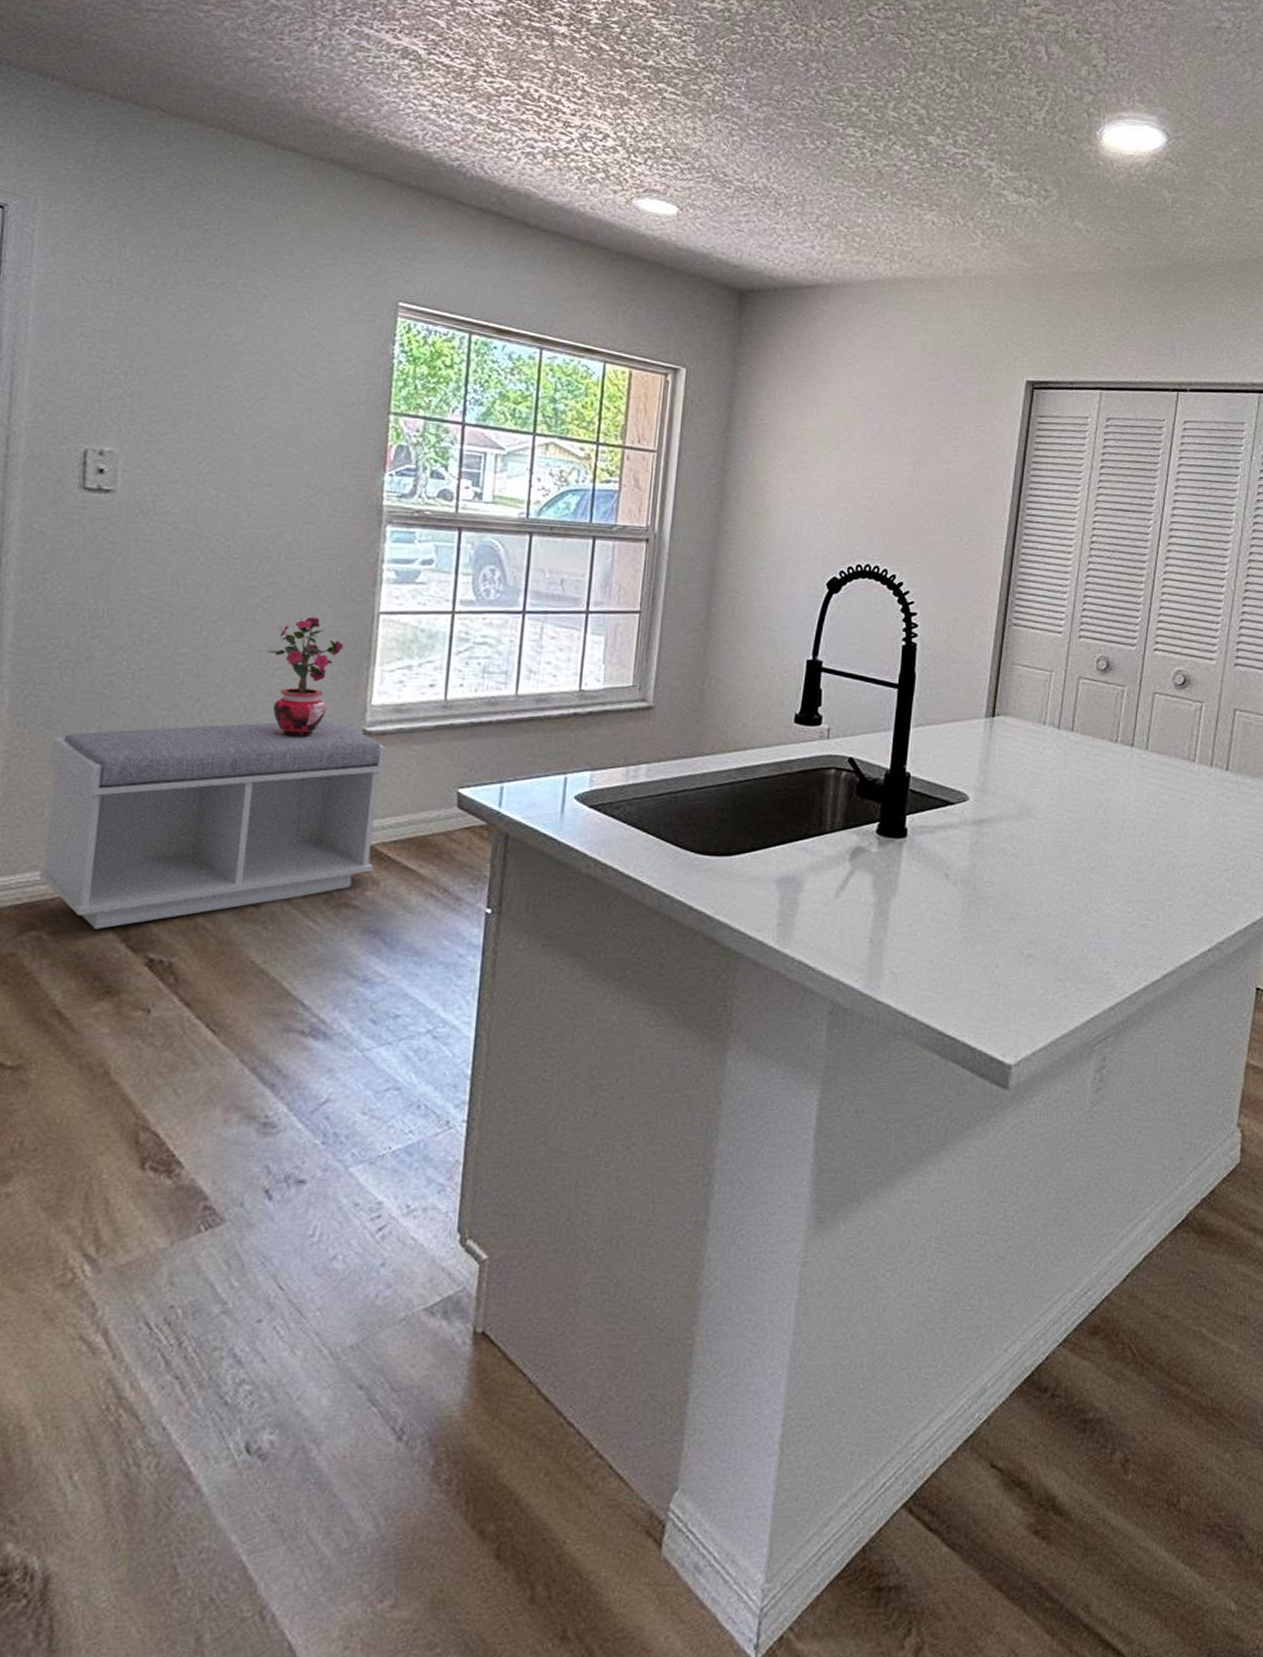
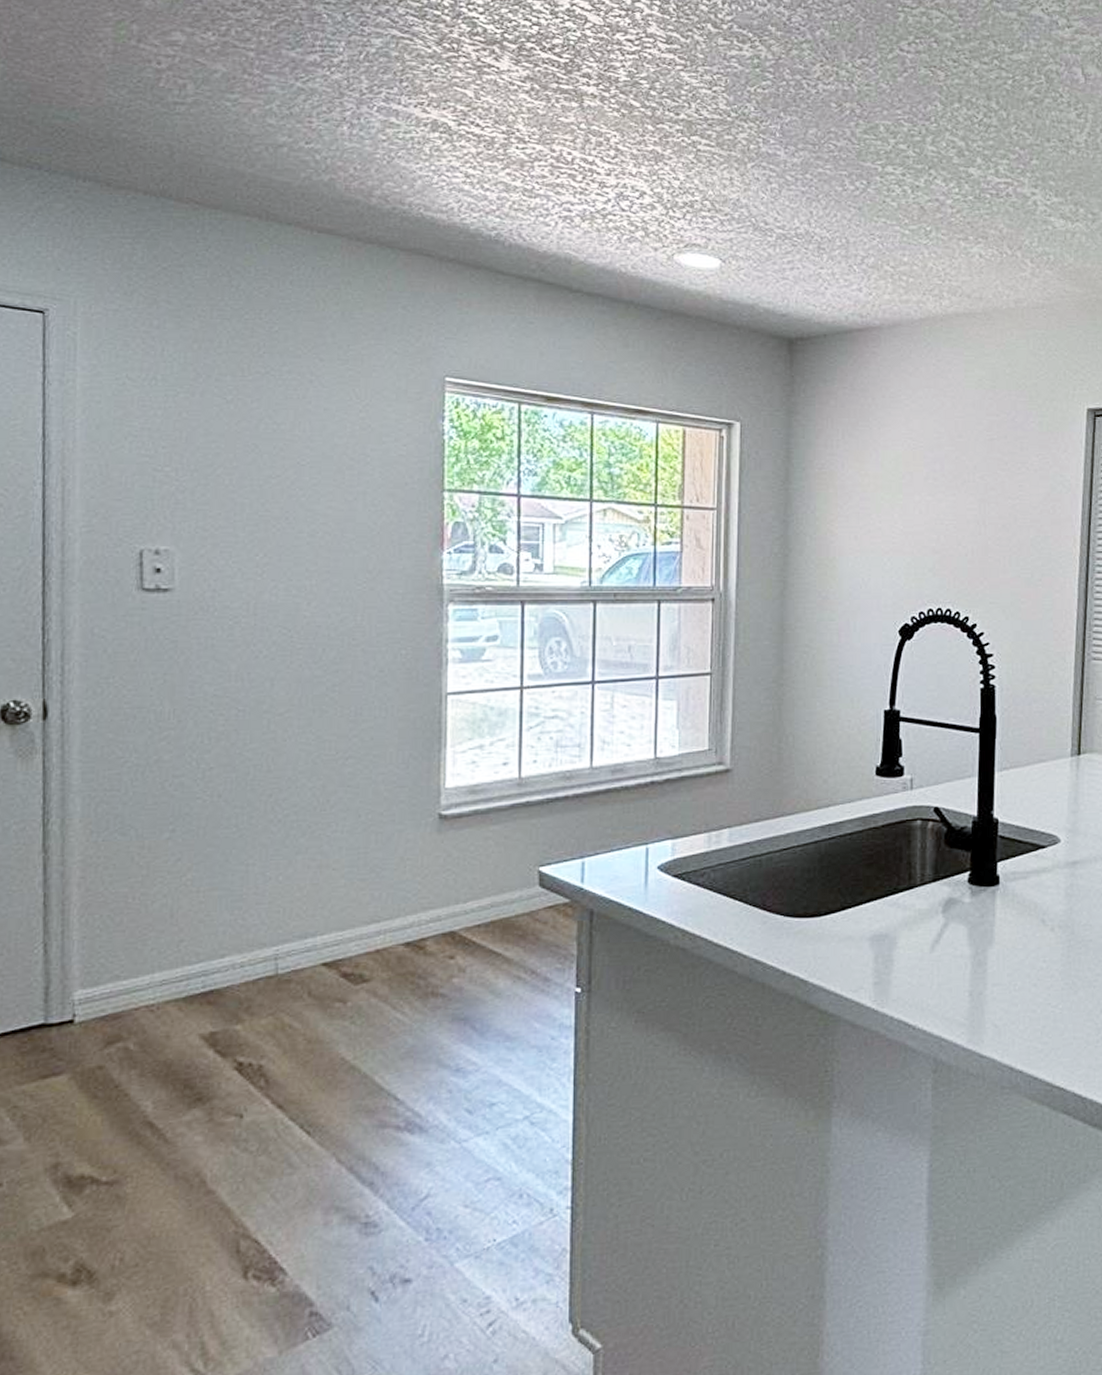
bench: present [38,720,387,929] -> none [121,806,464,1036]
potted plant: present [267,616,344,737] -> none [336,702,413,825]

